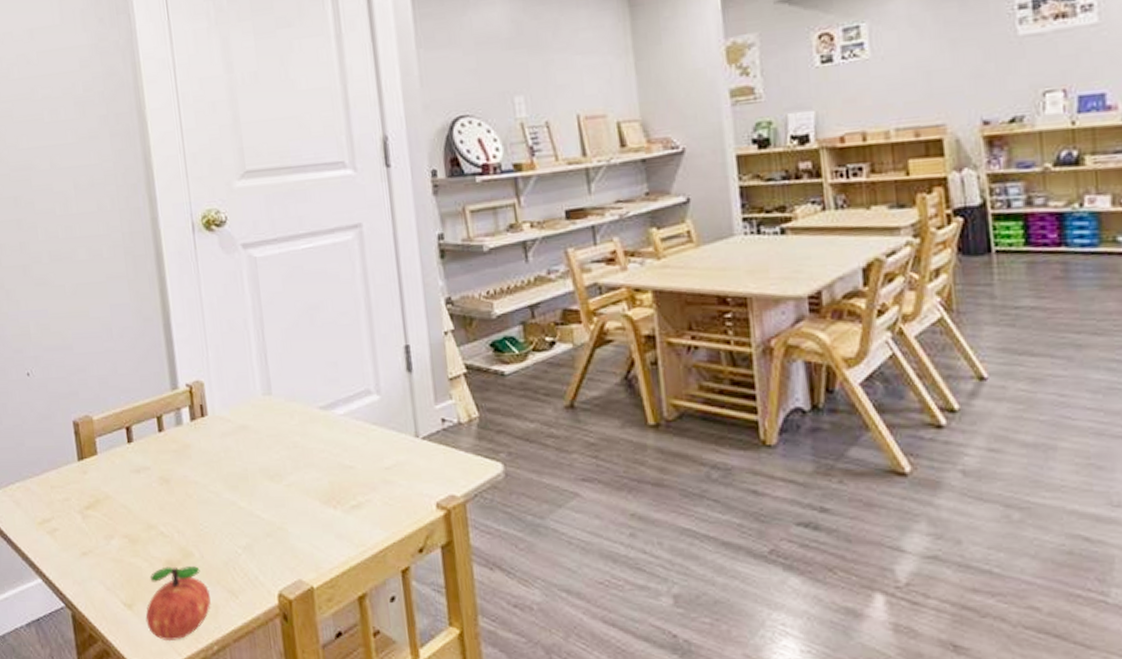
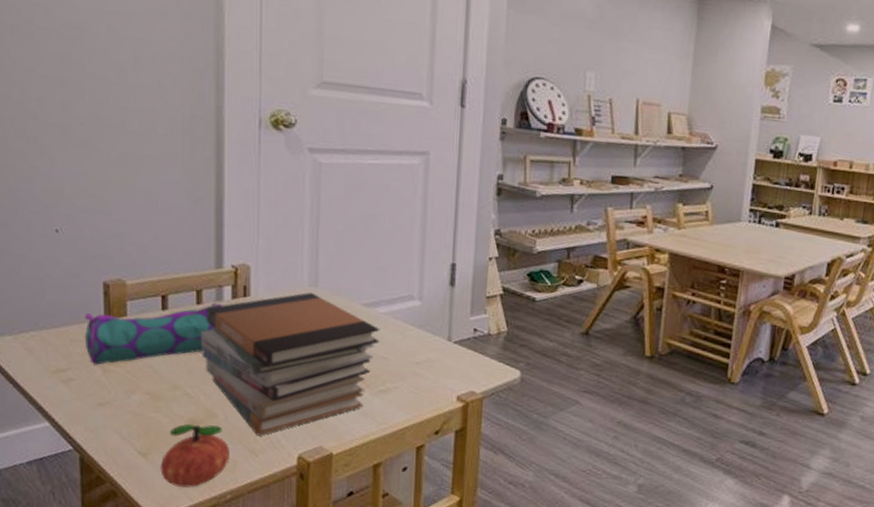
pencil case: none [60,427,183,511] -> present [84,302,223,365]
book stack: none [166,401,343,573] -> present [200,292,380,436]

